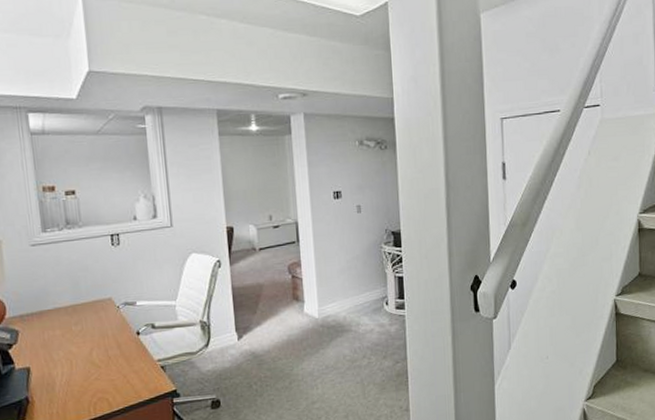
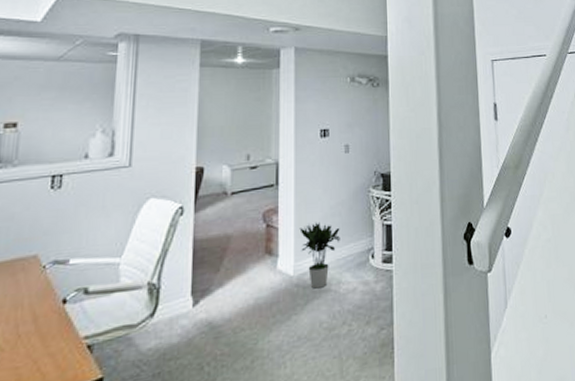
potted plant: none [321,274,357,329] -> present [299,222,340,289]

